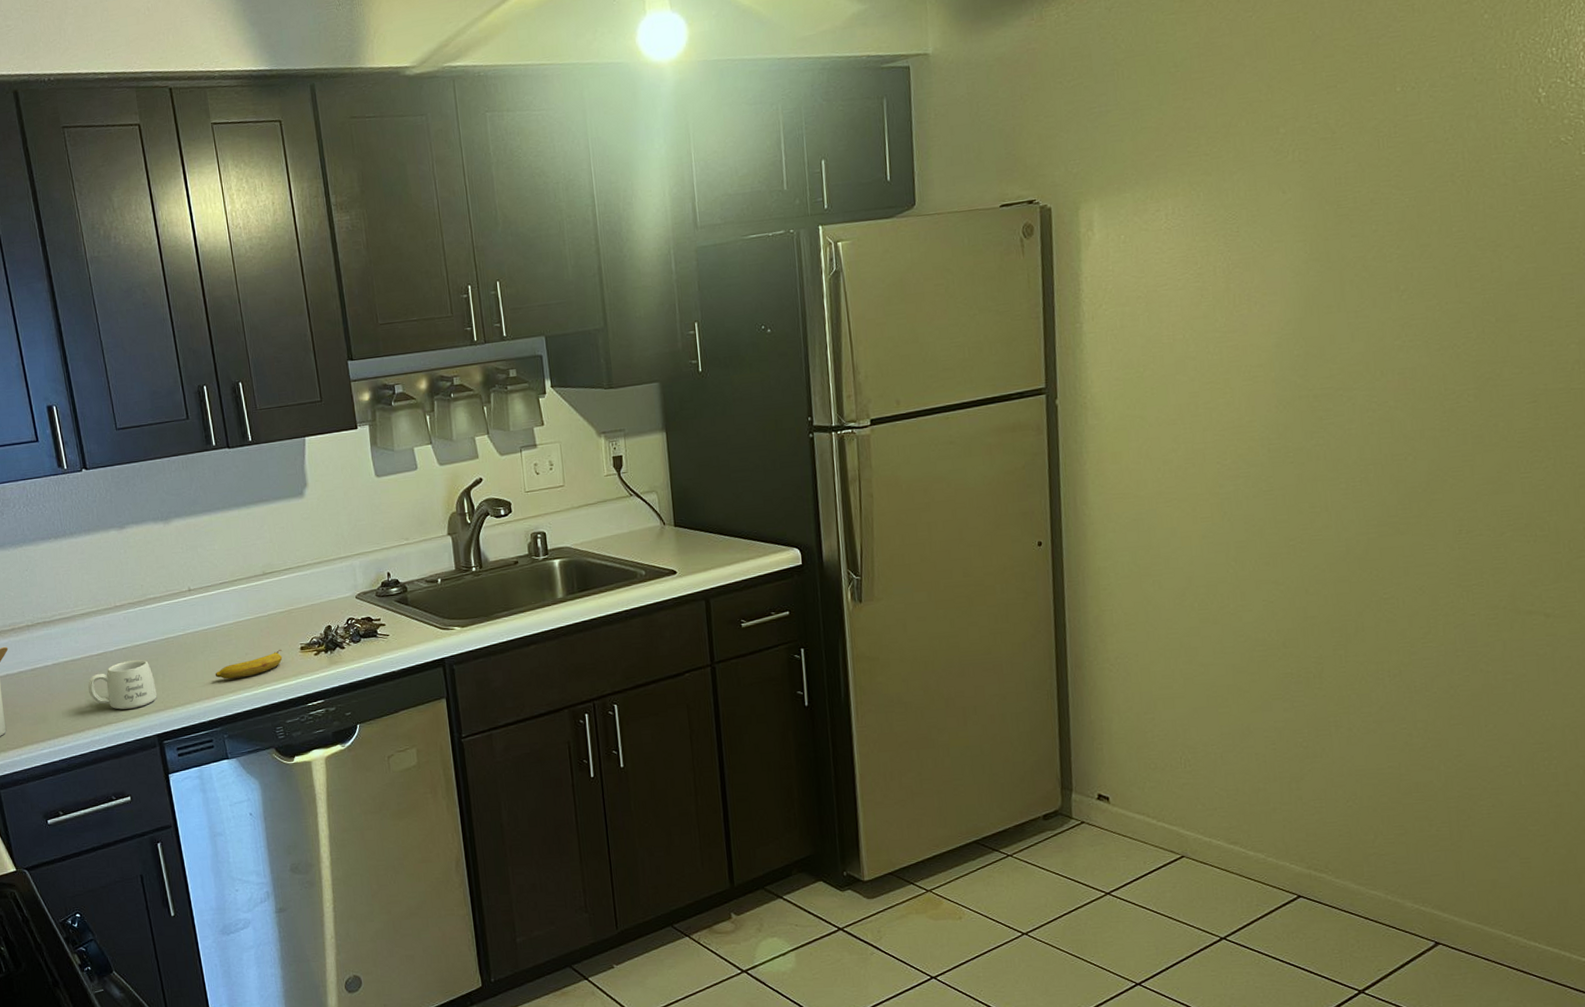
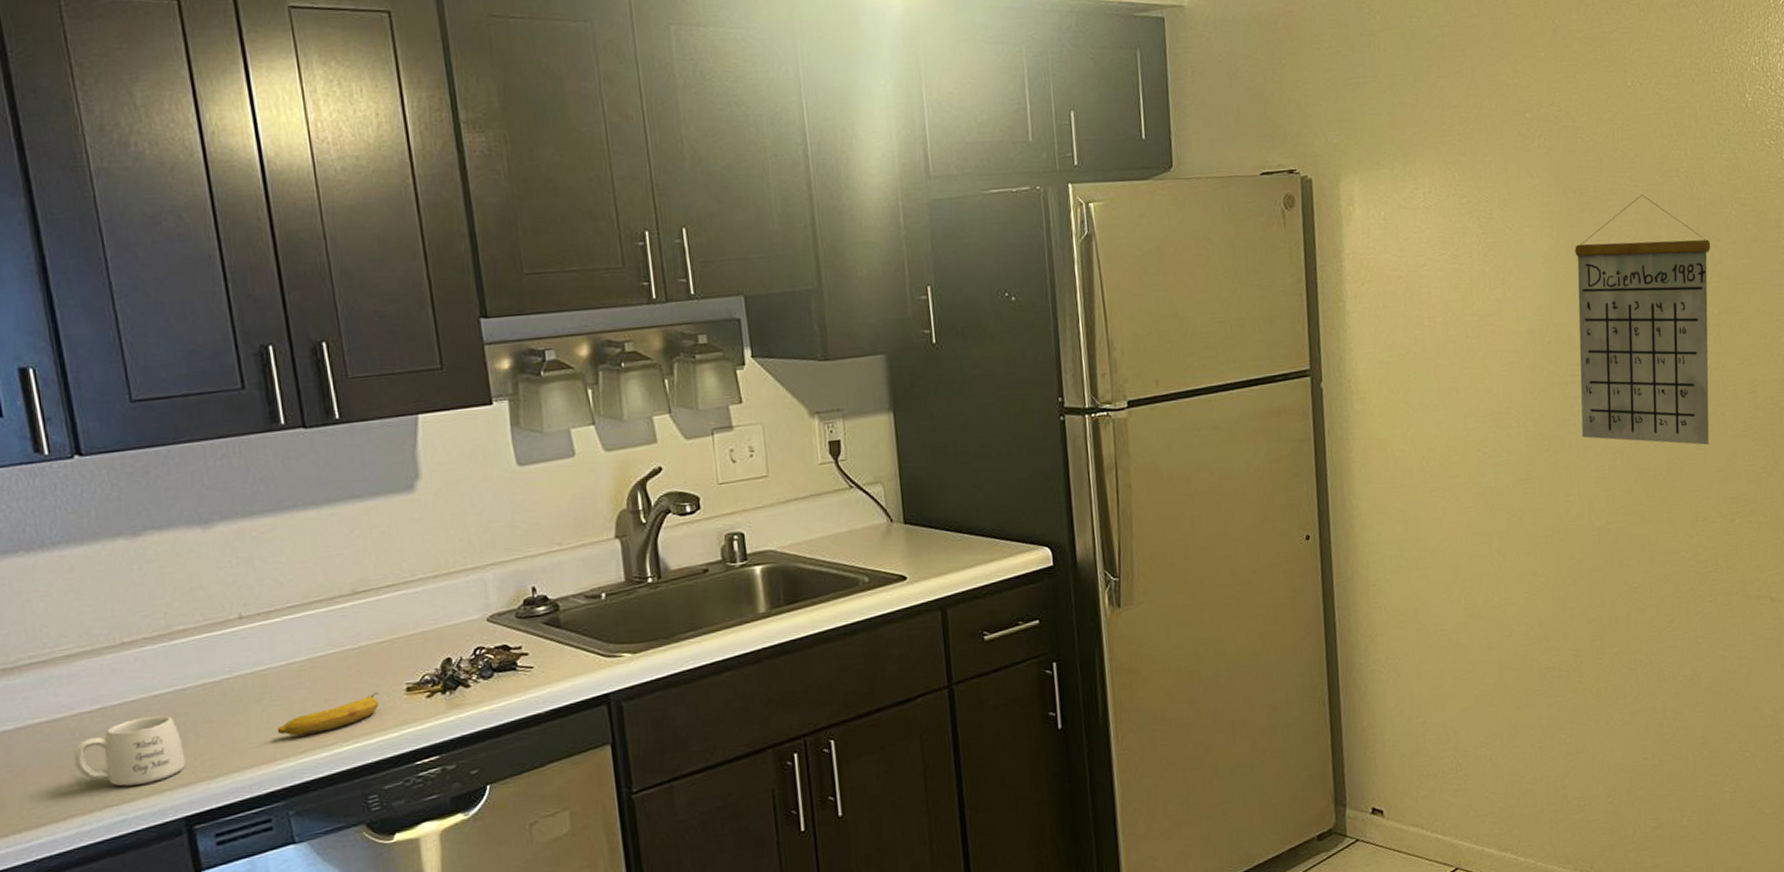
calendar: none [1329,202,1489,457] -> present [1574,194,1711,445]

